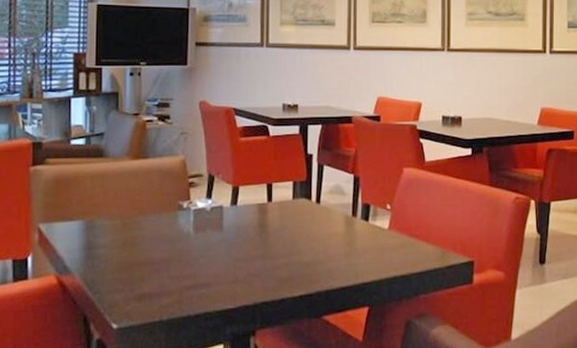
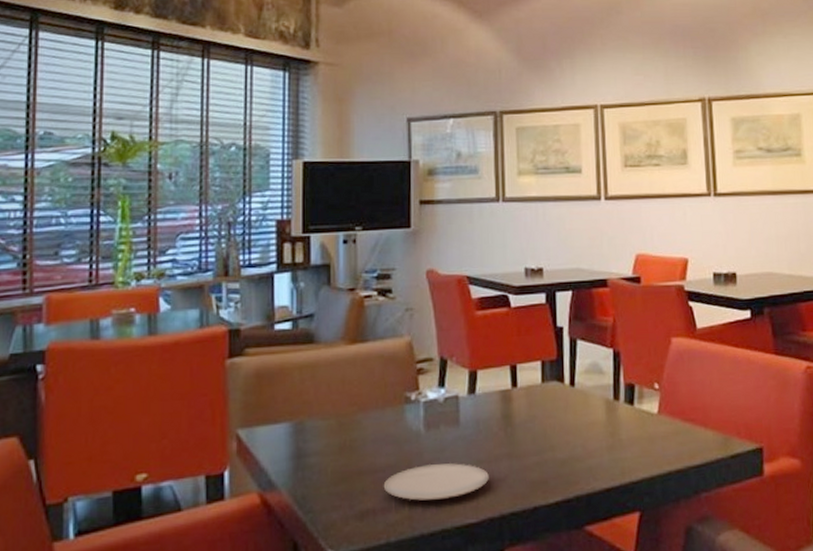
plate: none [158,260,246,290] -> present [383,463,489,501]

